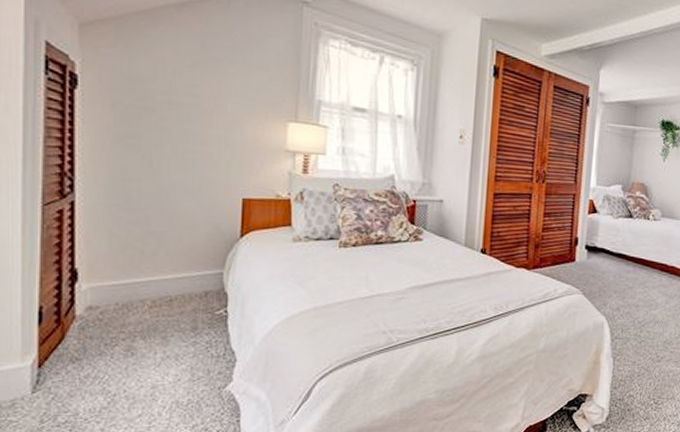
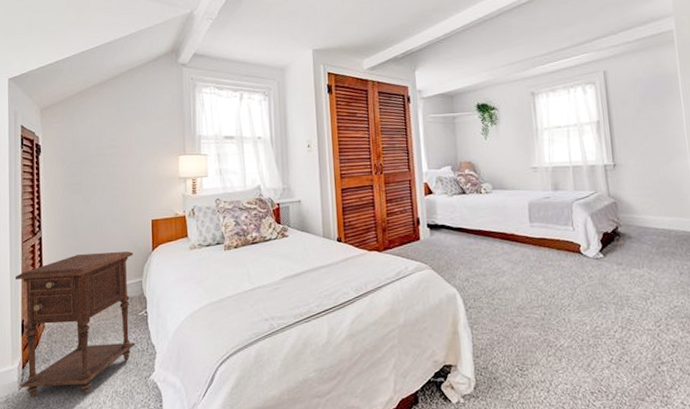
nightstand: none [29,229,214,404] -> present [14,251,135,398]

